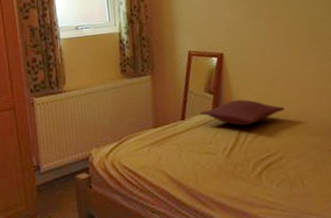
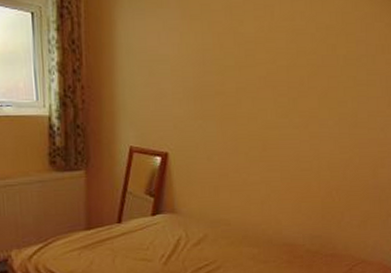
pillow: present [200,99,285,126] -> none [138,204,227,233]

